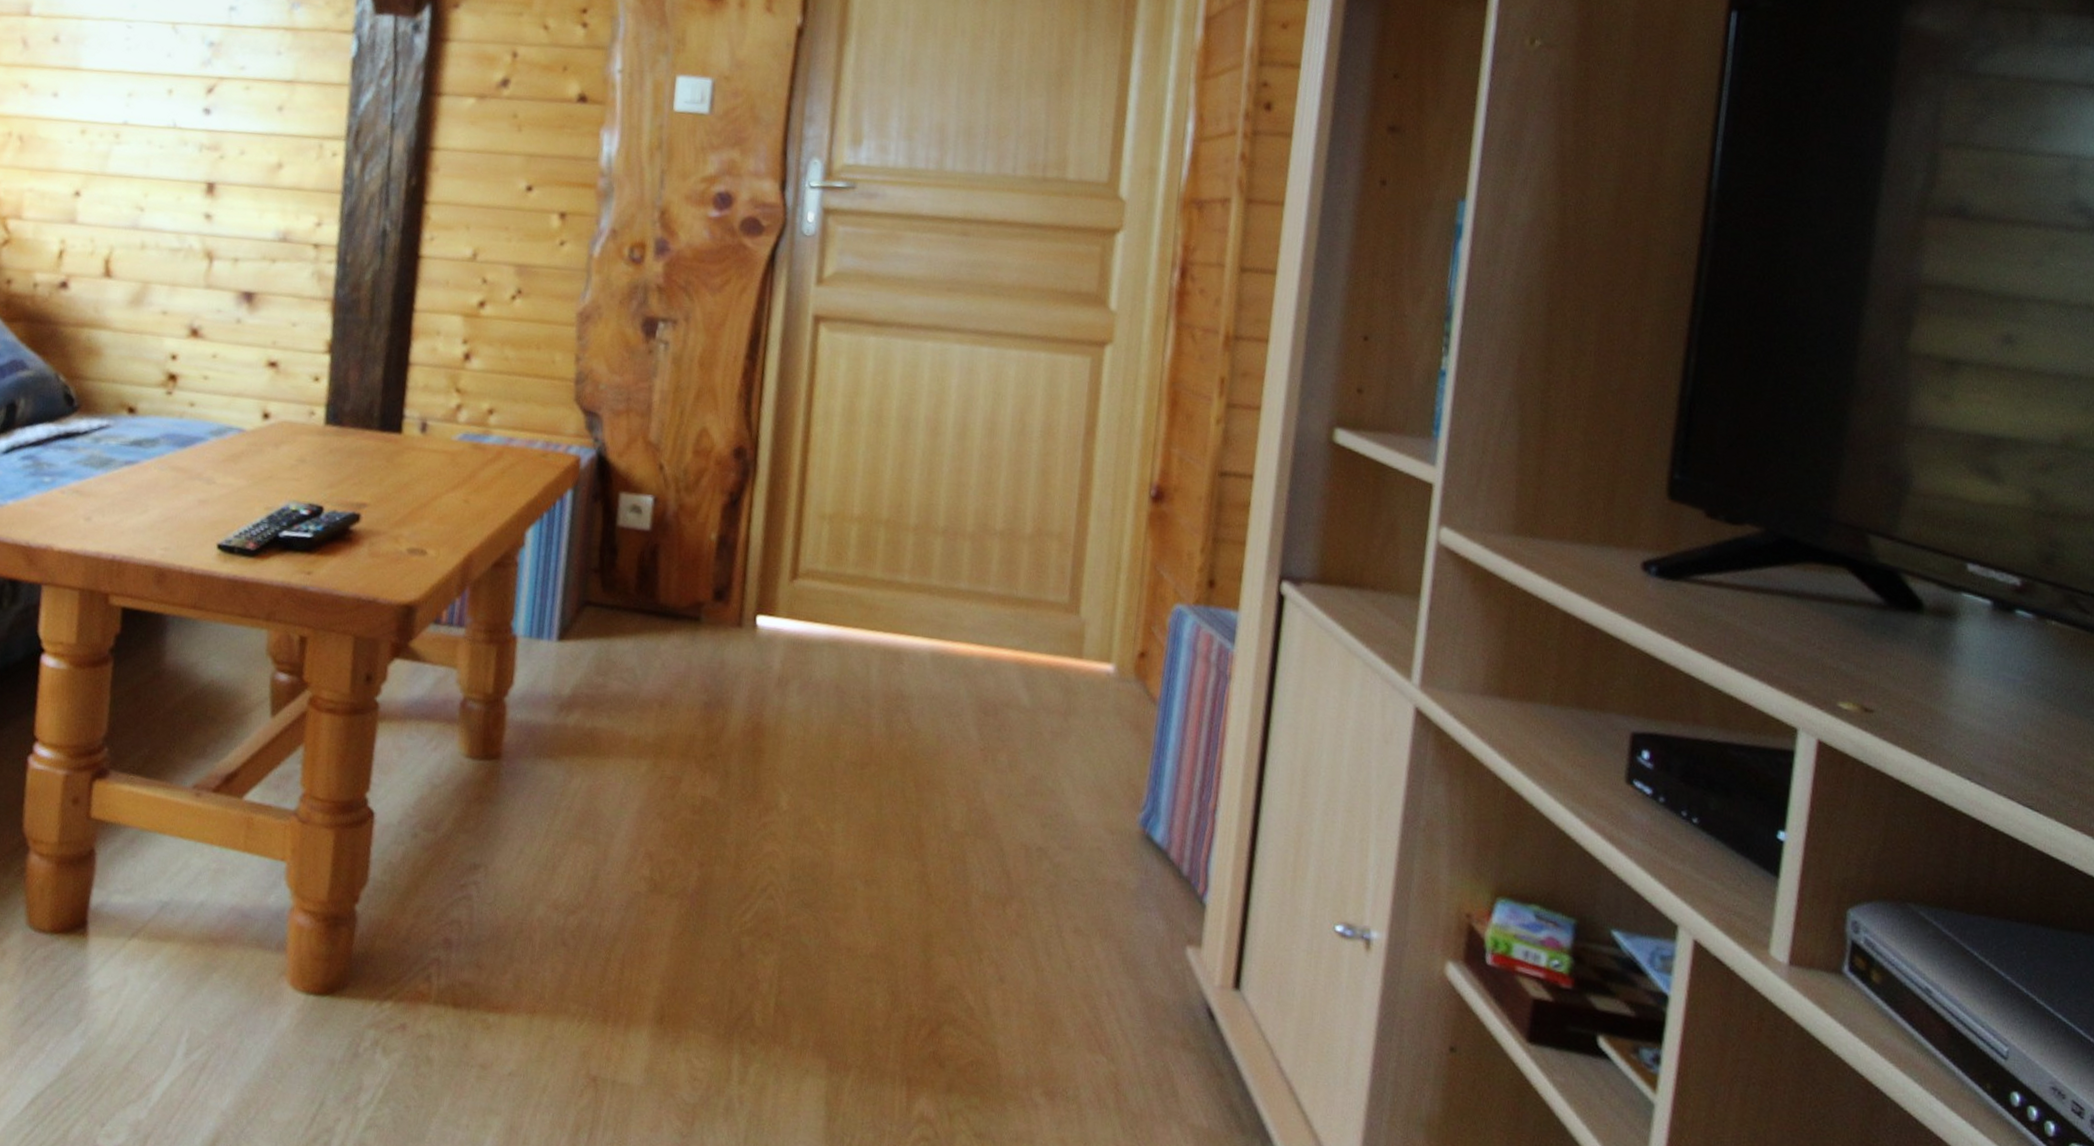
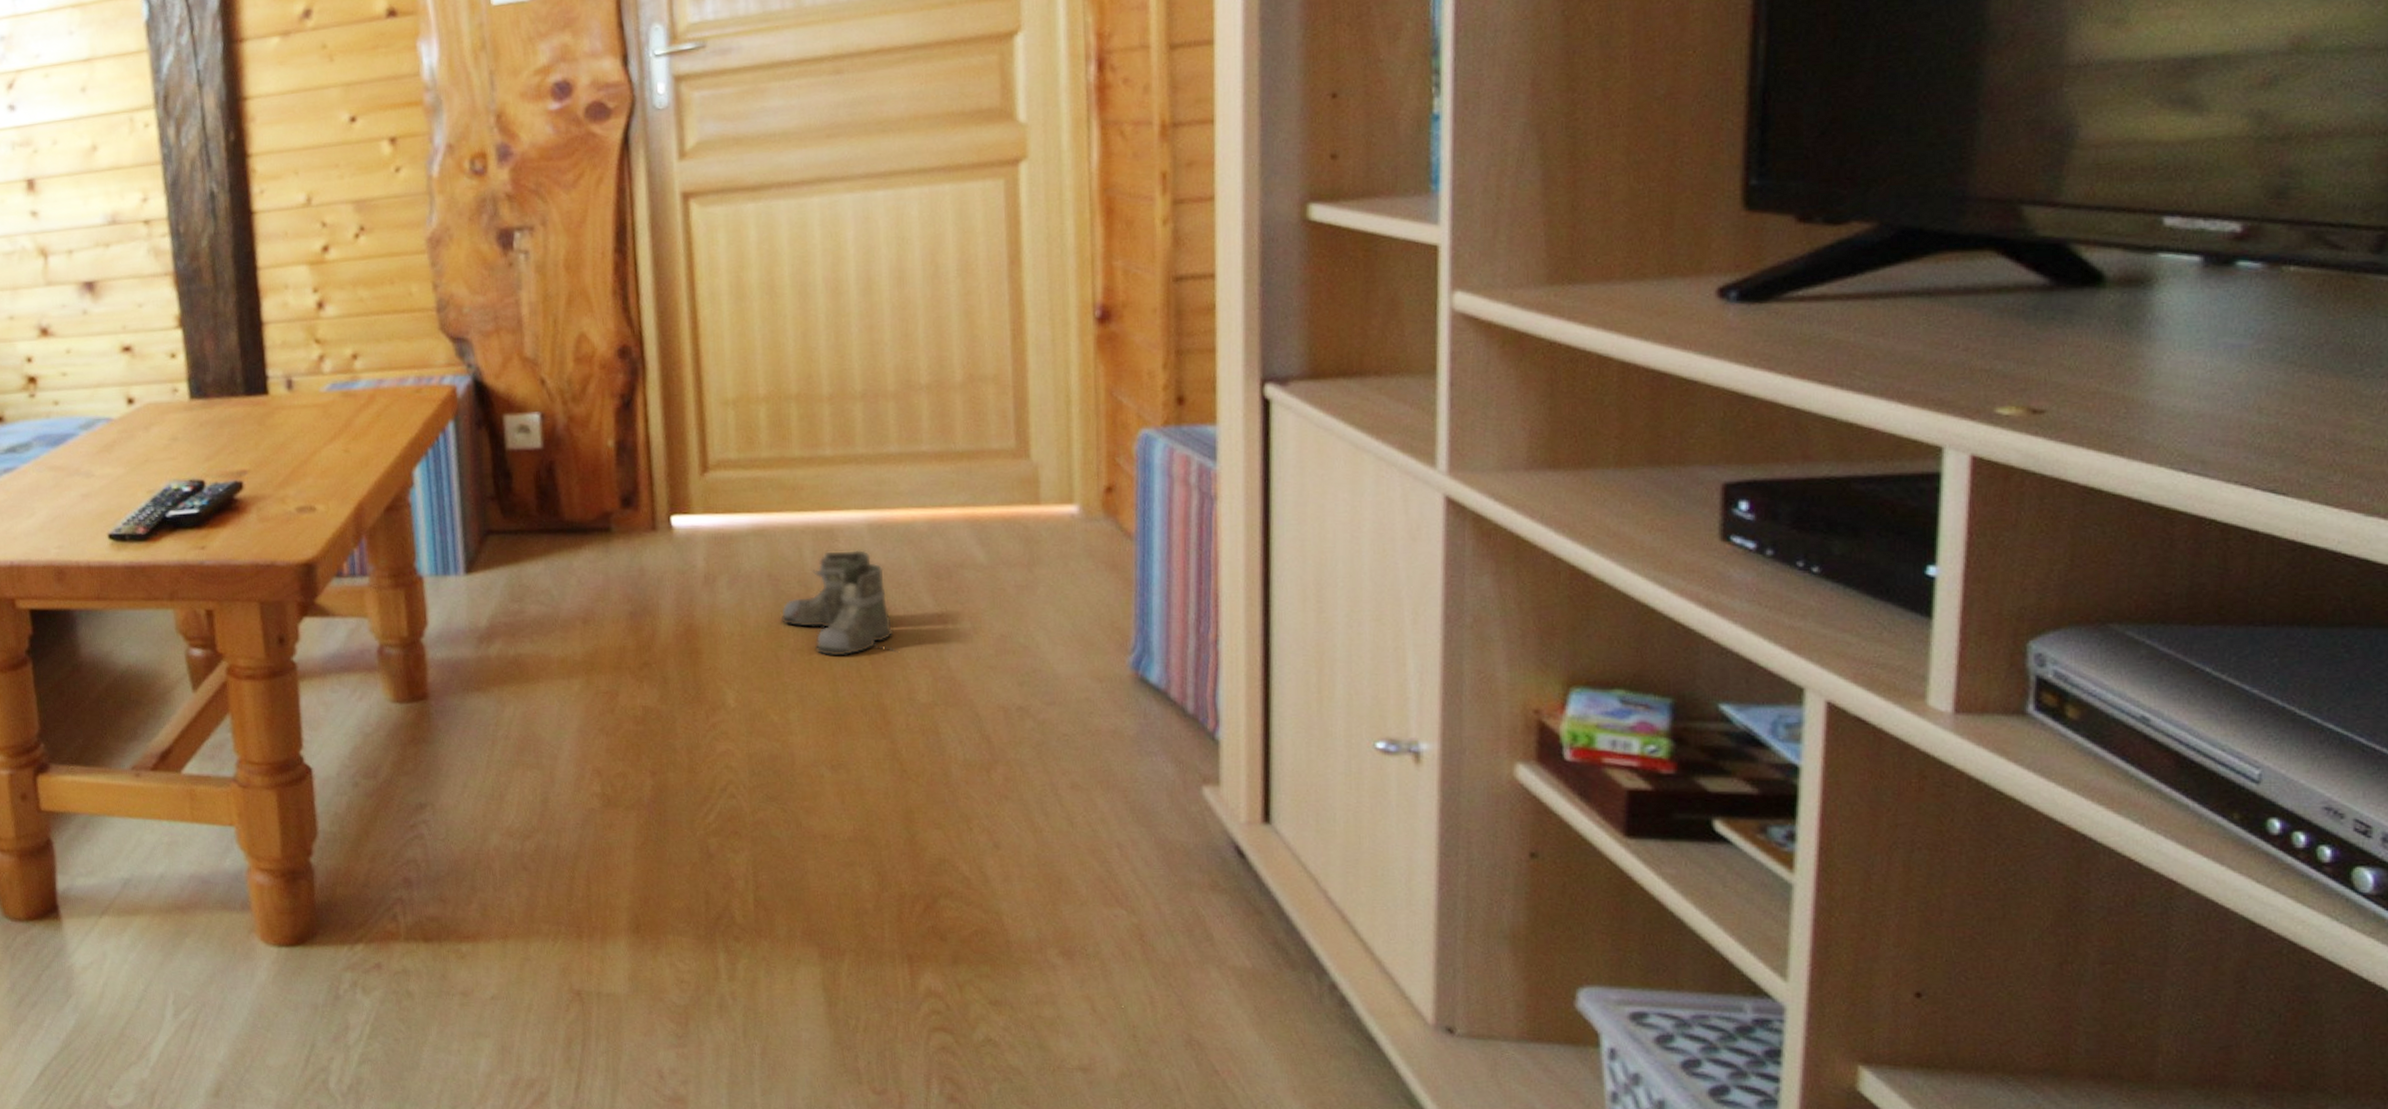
boots: none [840,672,941,779] -> present [780,549,899,657]

